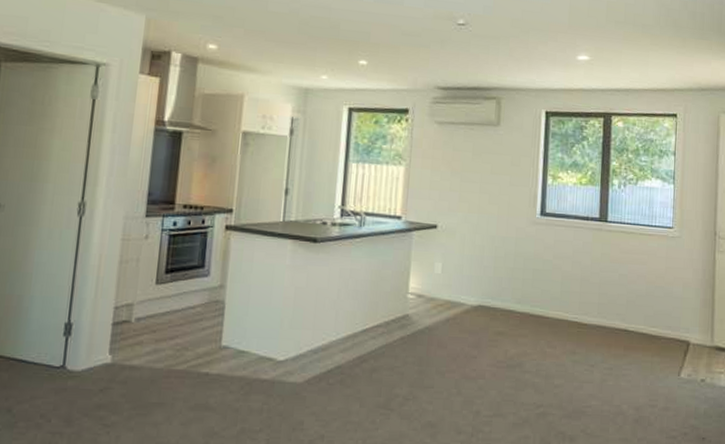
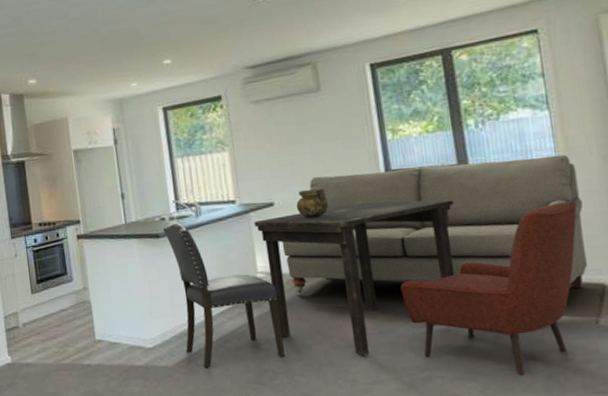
chair: none [320,230,425,388] -> present [163,223,286,368]
dining table: none [414,238,590,388] -> present [254,199,455,356]
sofa: none [436,206,685,343] -> present [282,154,588,297]
ceramic pot: none [457,218,487,246] -> present [296,189,329,218]
chair: none [533,265,681,418] -> present [400,201,577,376]

